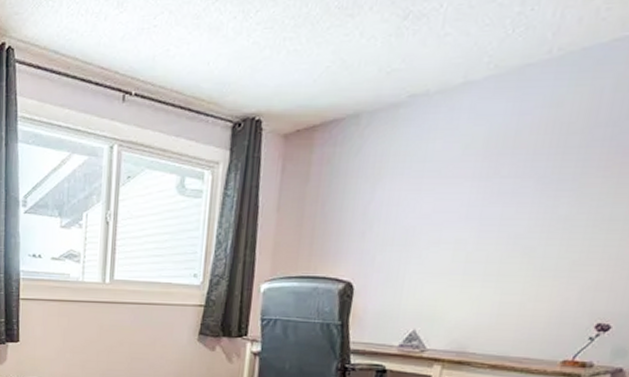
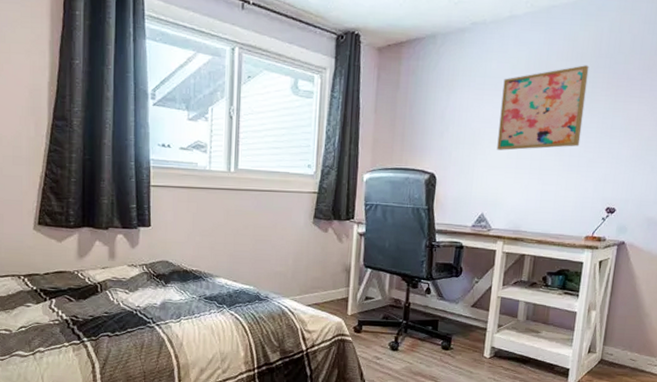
wall art: none [437,138,579,252] -> present [497,65,589,151]

